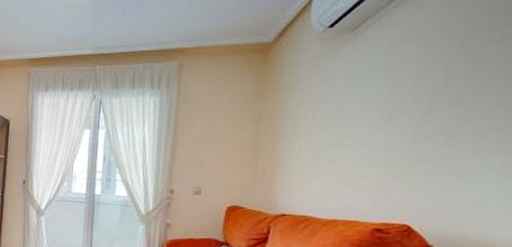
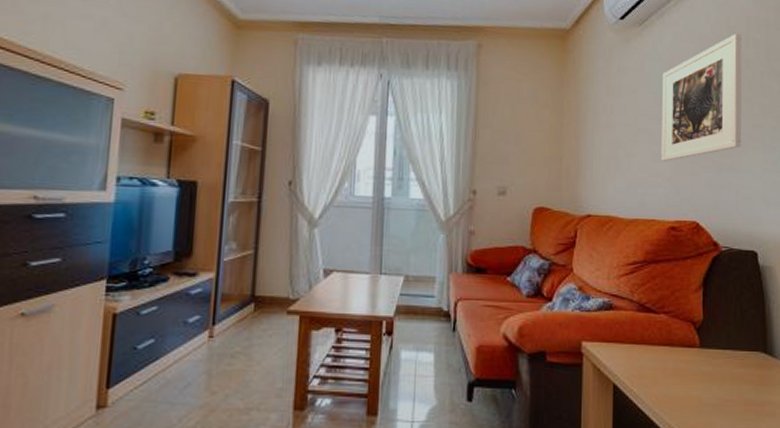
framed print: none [368,28,484,165] -> present [661,33,742,162]

